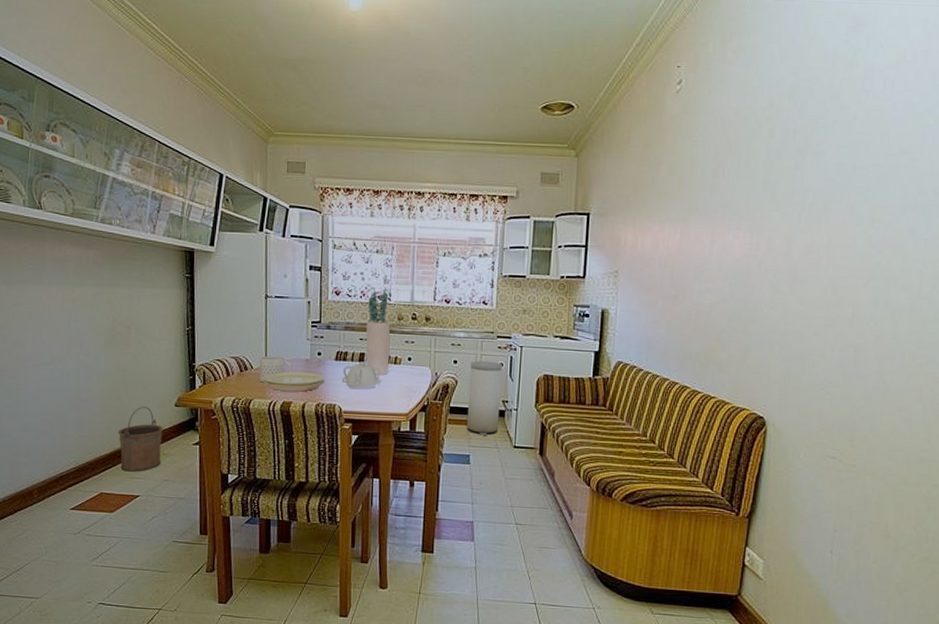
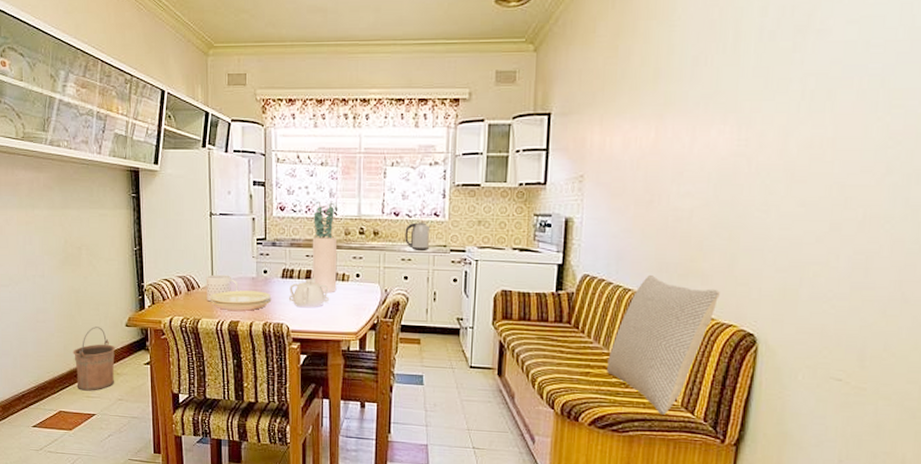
kettle: none [455,309,479,336] -> present [405,222,431,250]
pedal bin: present [466,360,502,436] -> none [419,276,456,355]
pillow: none [638,362,735,491] -> present [607,274,720,415]

